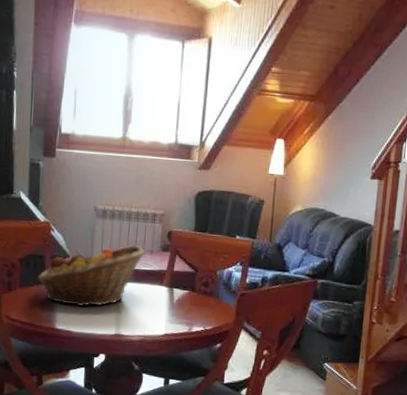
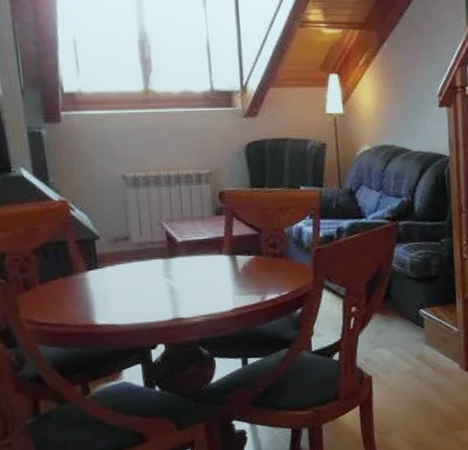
fruit basket: present [37,246,146,307] -> none [61,214,196,295]

